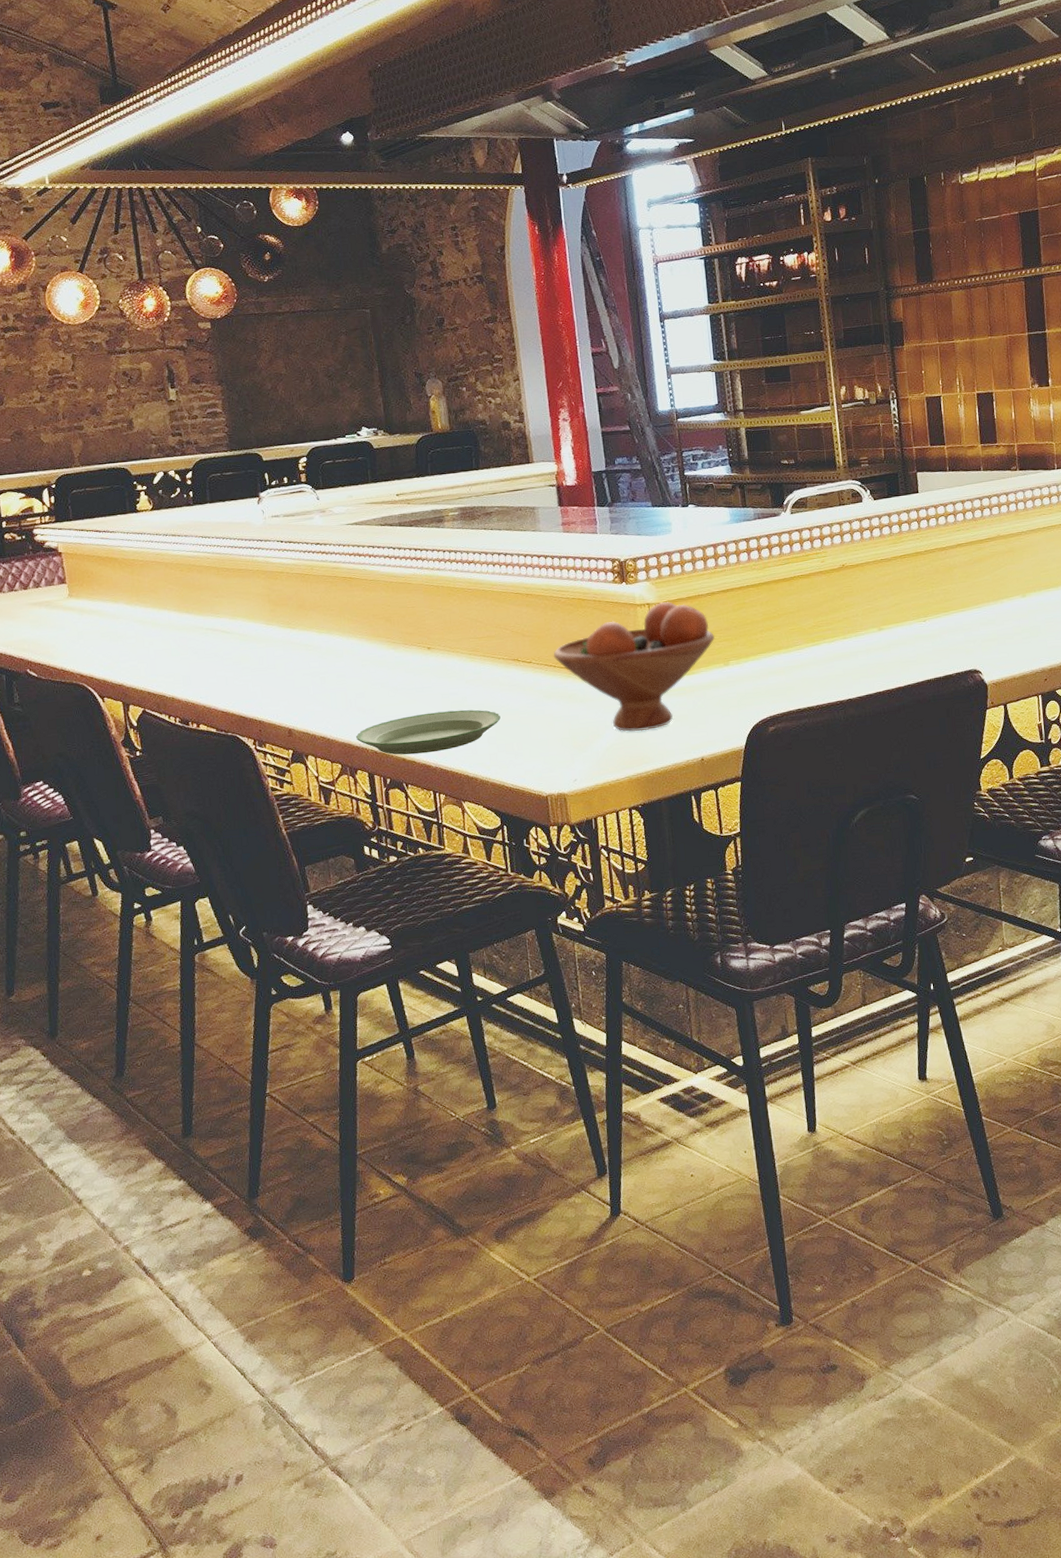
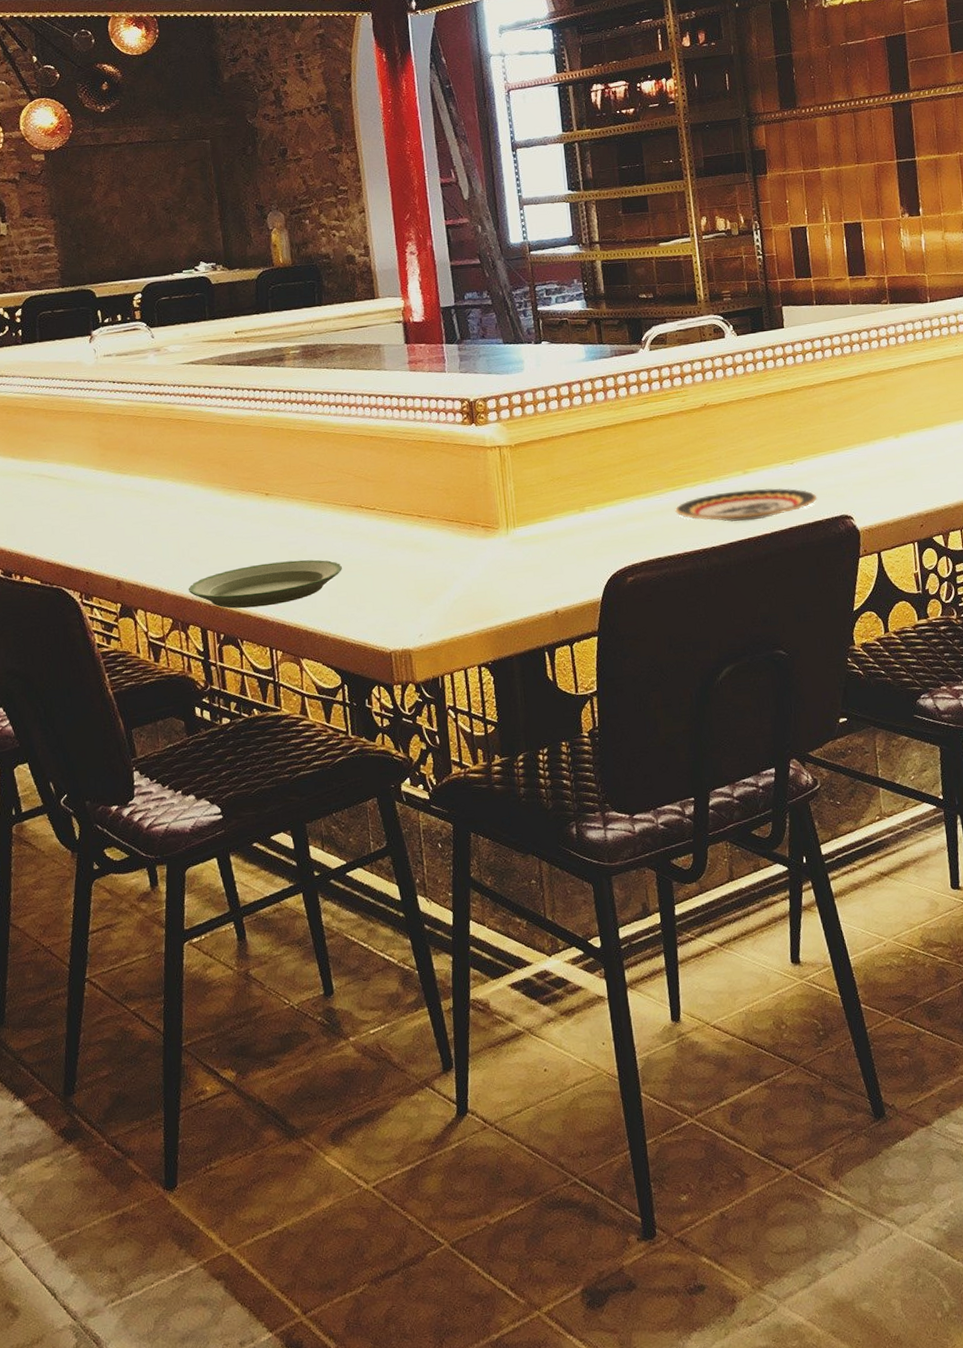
fruit bowl: present [553,602,715,732] -> none [398,444,569,583]
plate: none [814,644,948,676] -> present [675,488,818,522]

